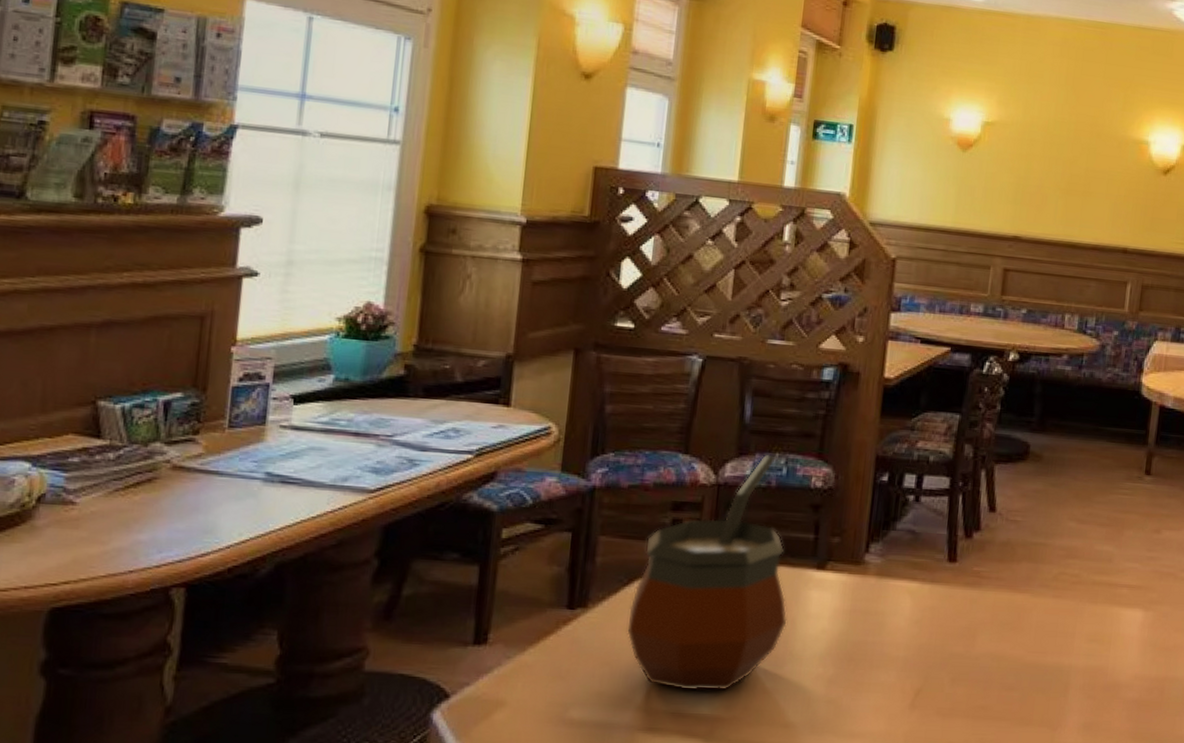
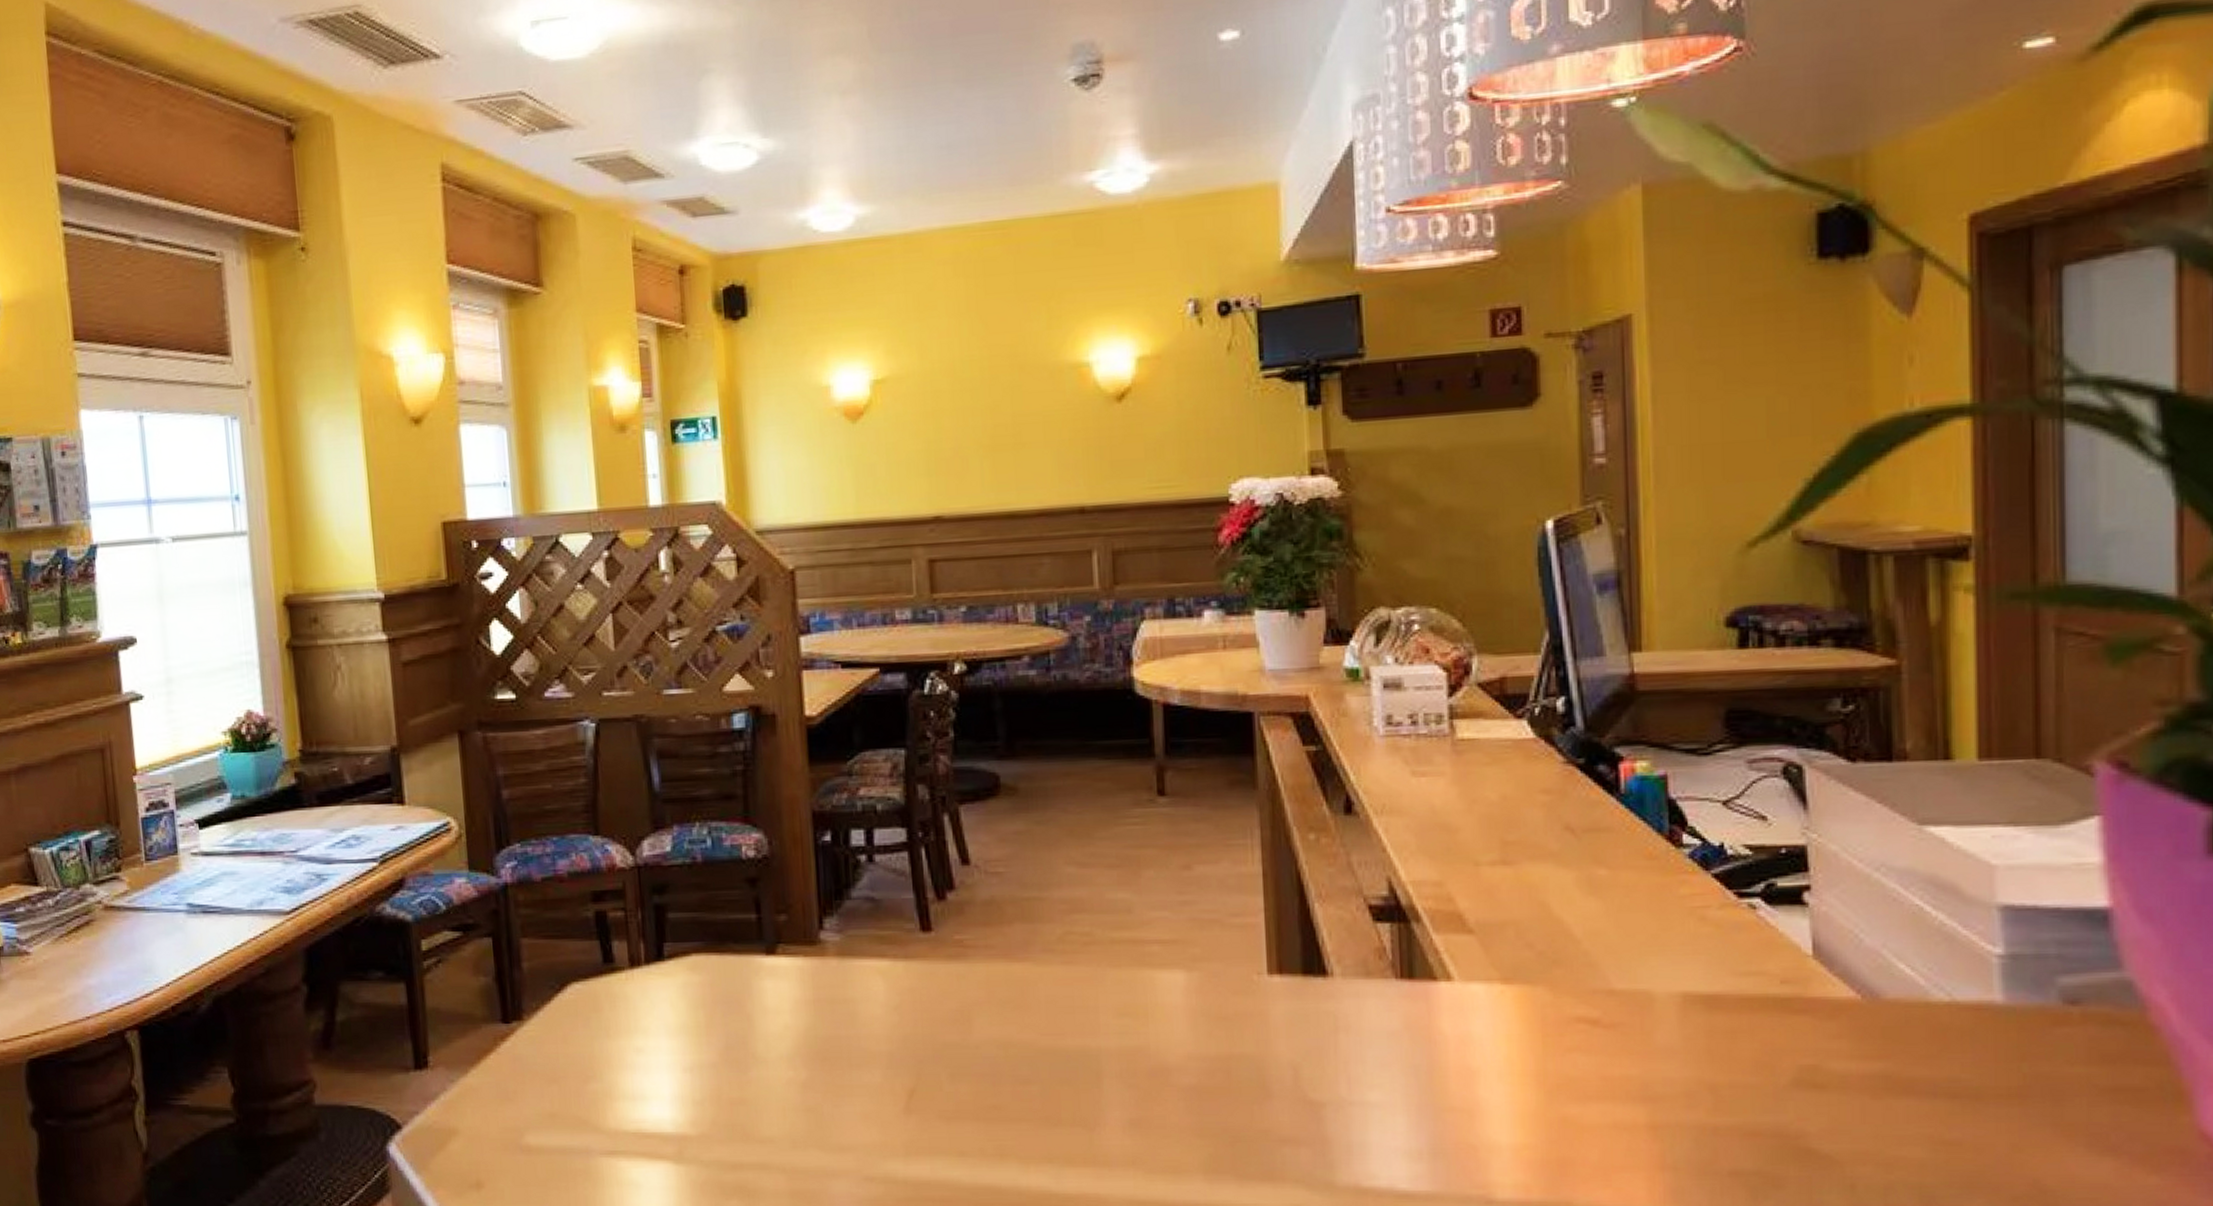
gourd: present [626,454,787,691] -> none [567,825,743,1106]

